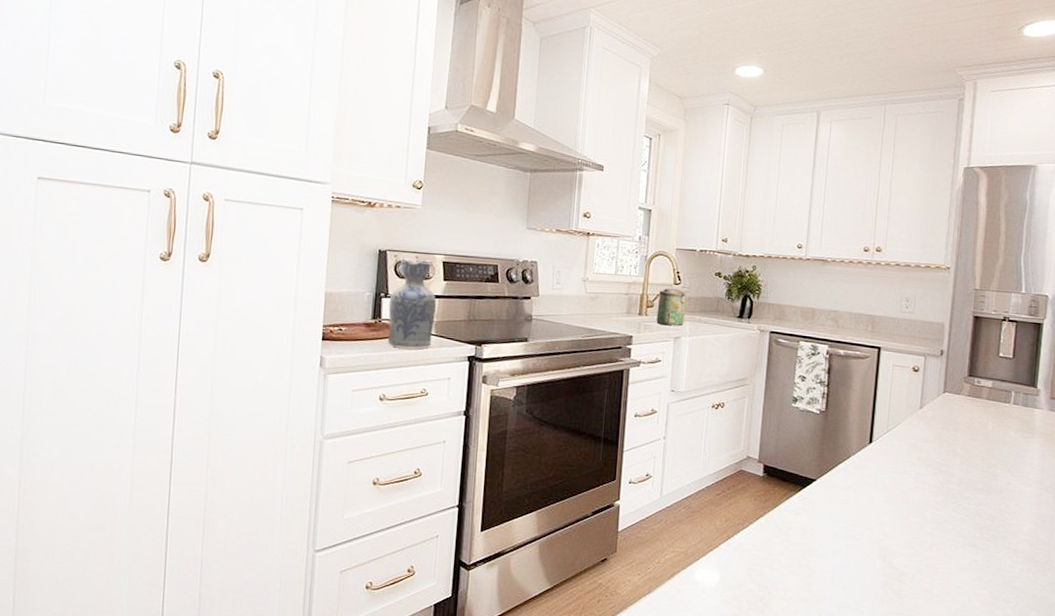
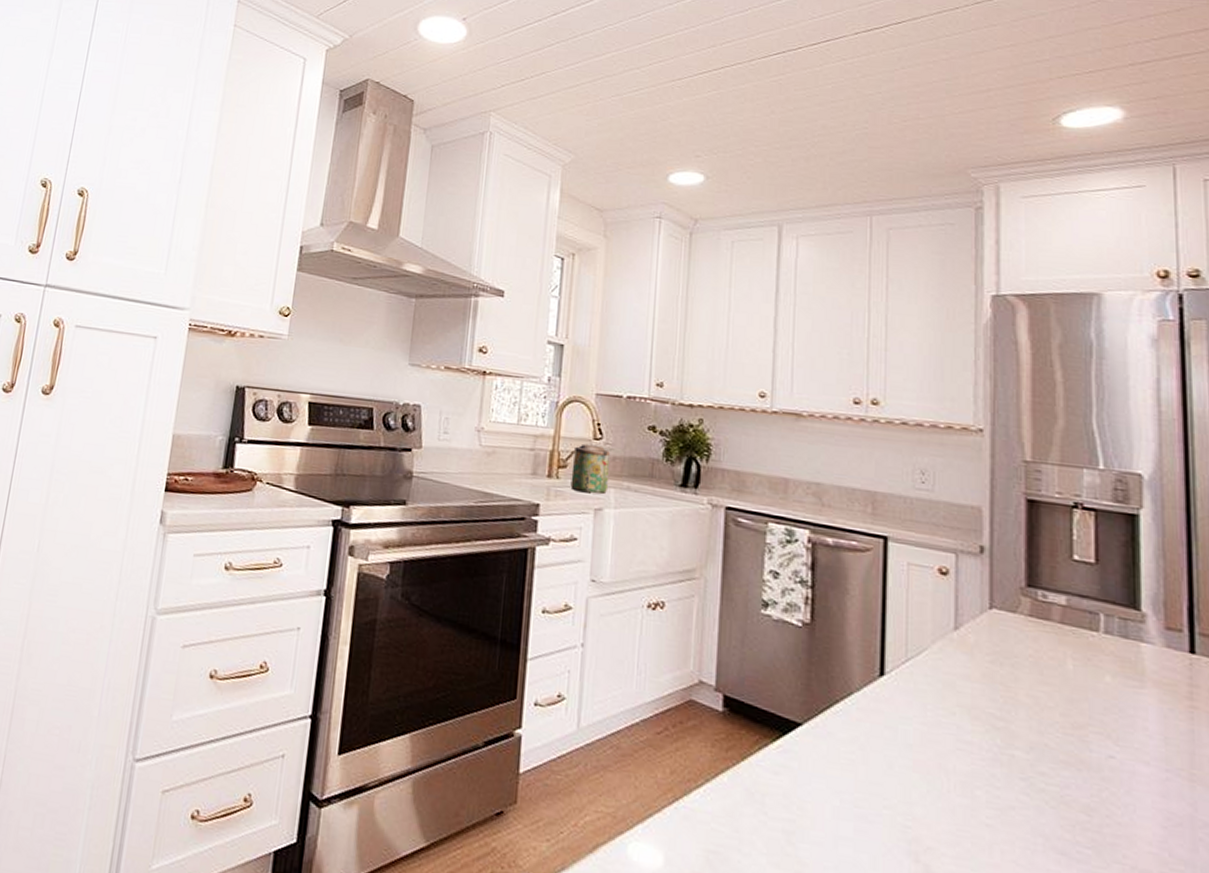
ceramic jug: present [387,259,437,350] -> none [238,398,299,509]

